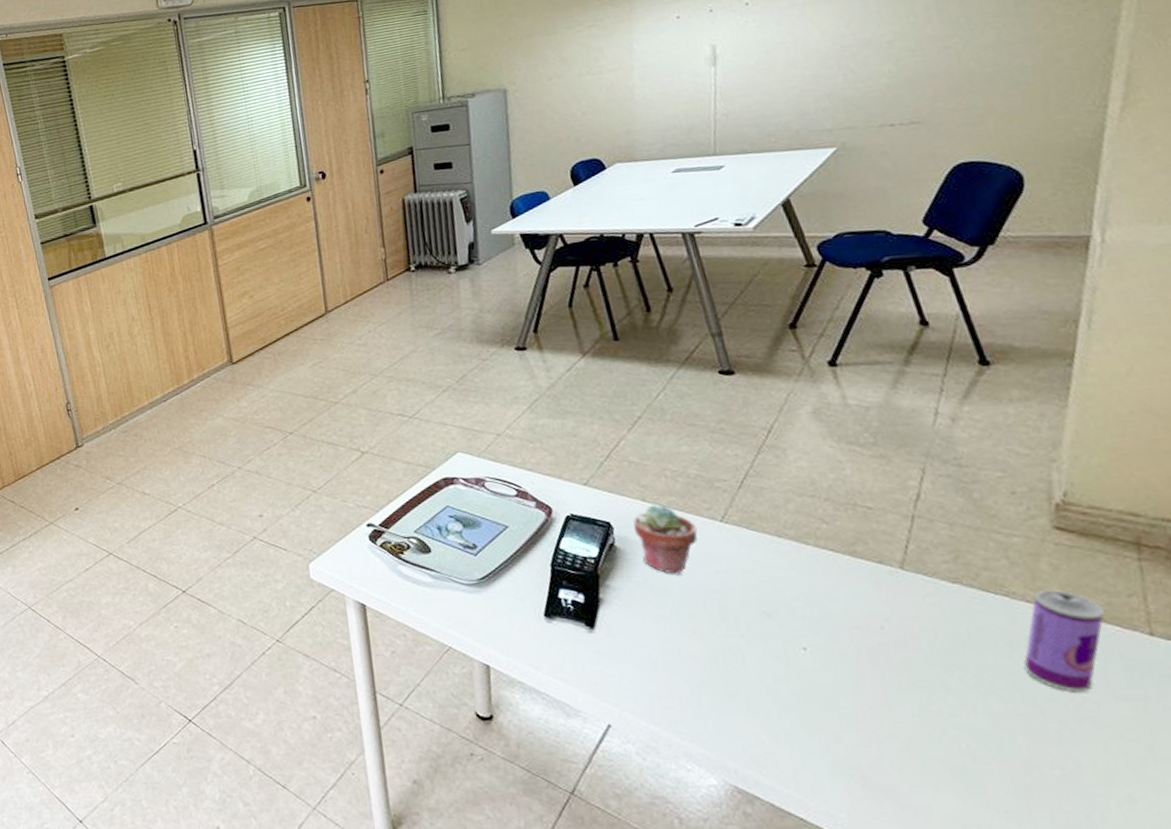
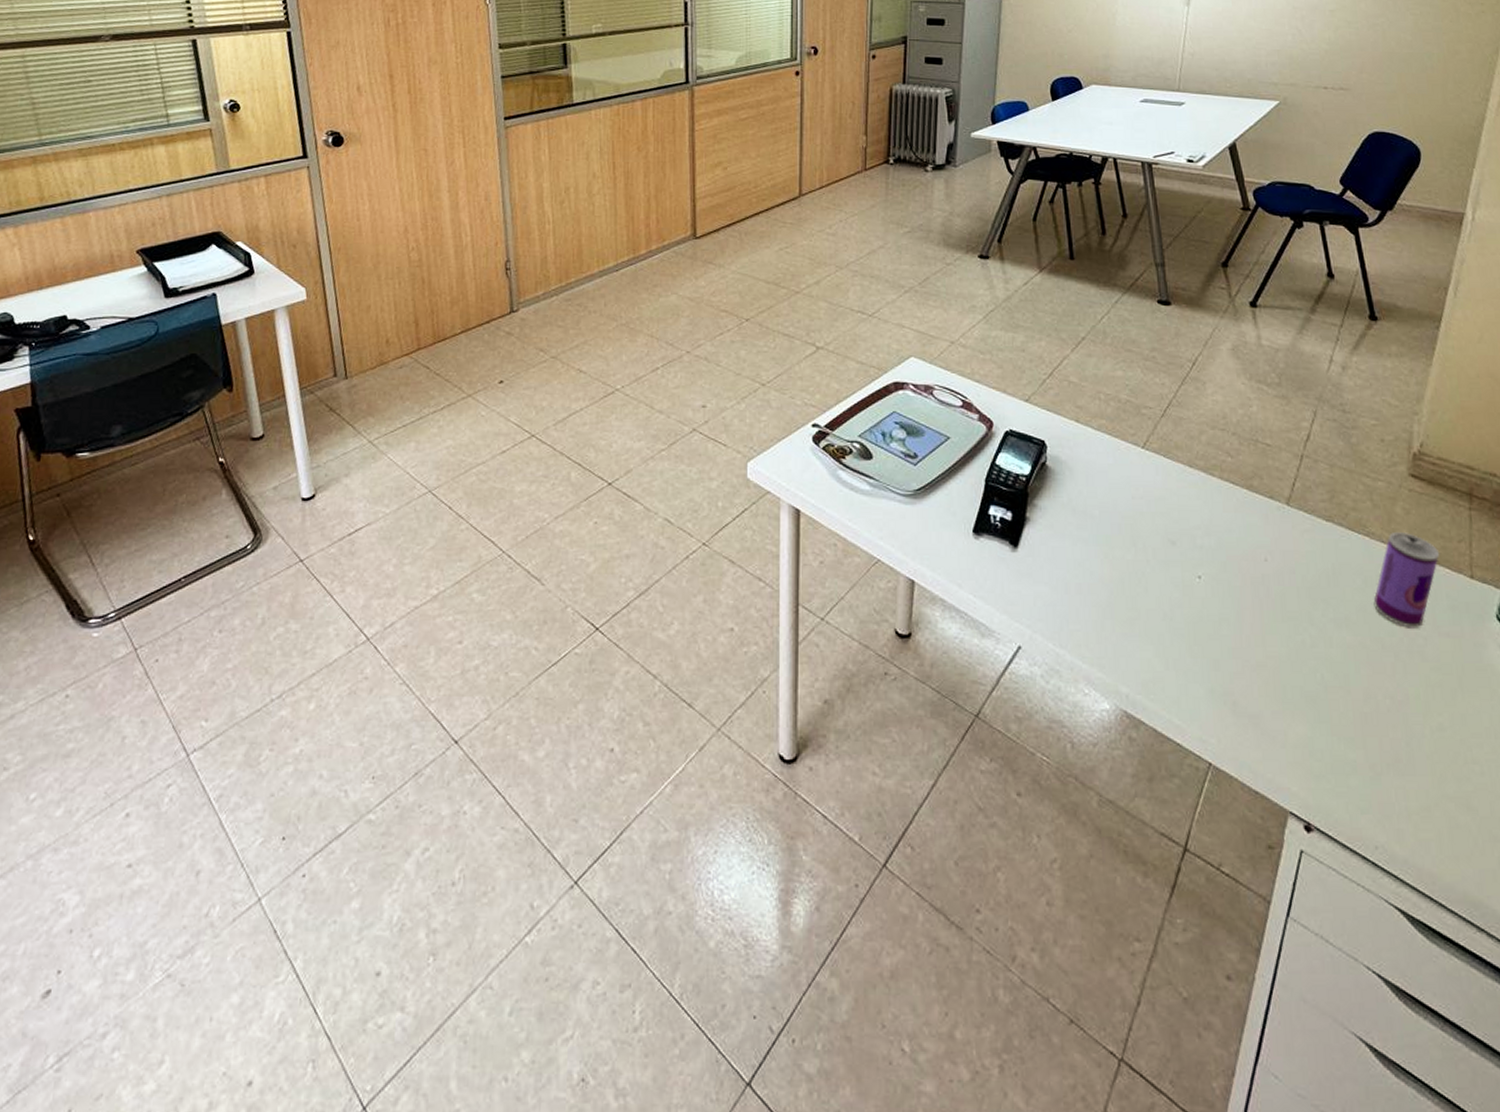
potted succulent: present [633,504,698,576] -> none [1066,426,1121,499]

